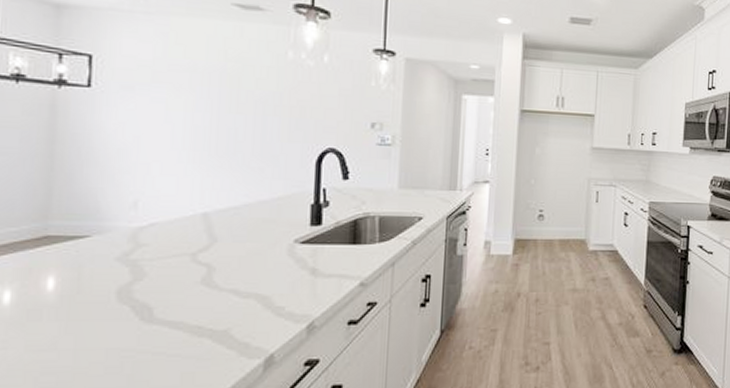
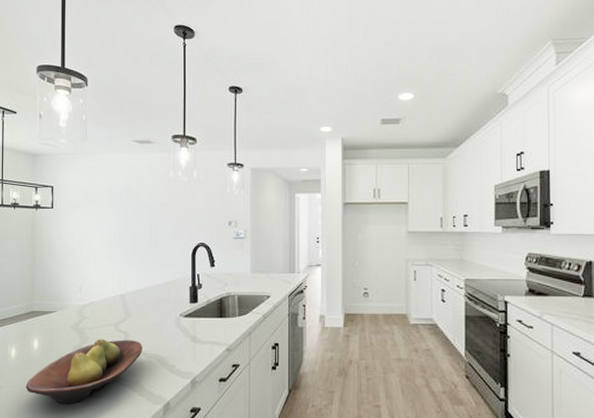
fruit bowl: none [28,274,235,368] -> present [25,339,143,405]

